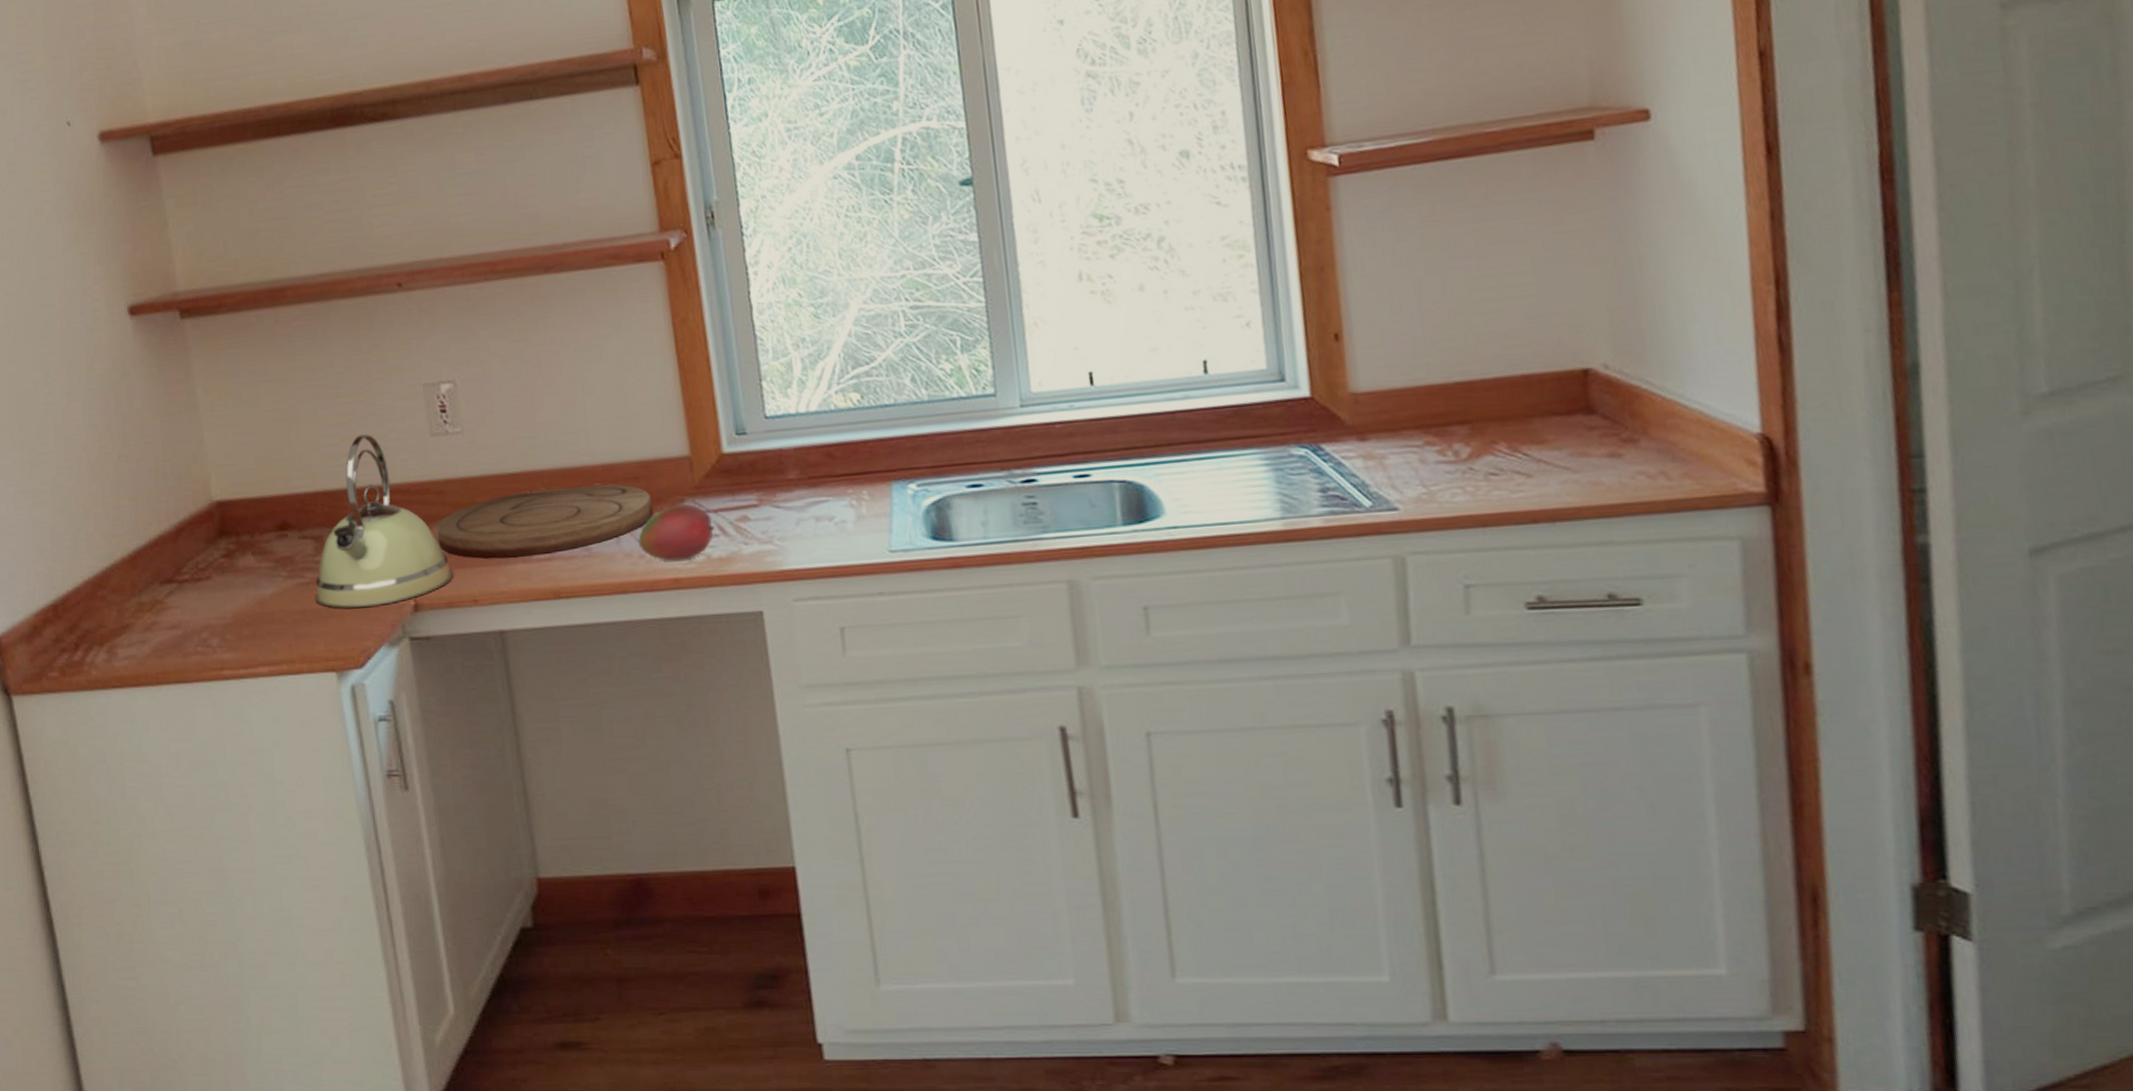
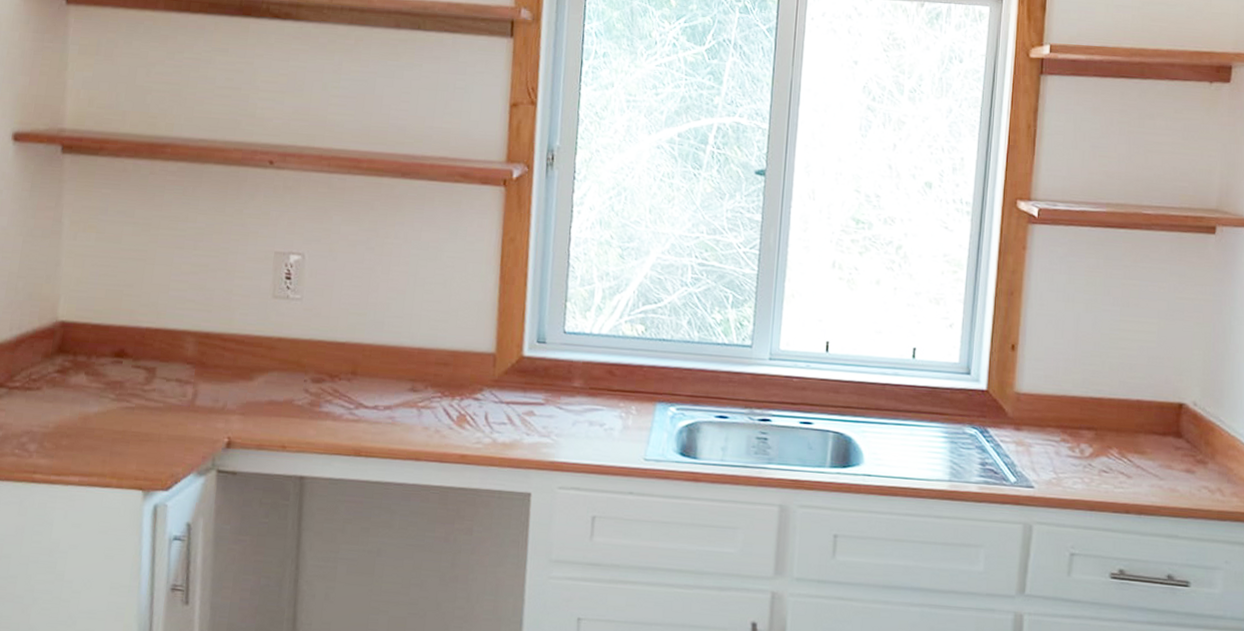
kettle: present [314,434,453,609] -> none [136,285,268,439]
cutting board: present [437,483,653,559] -> none [261,359,456,417]
fruit: present [638,504,715,561] -> none [436,392,504,440]

